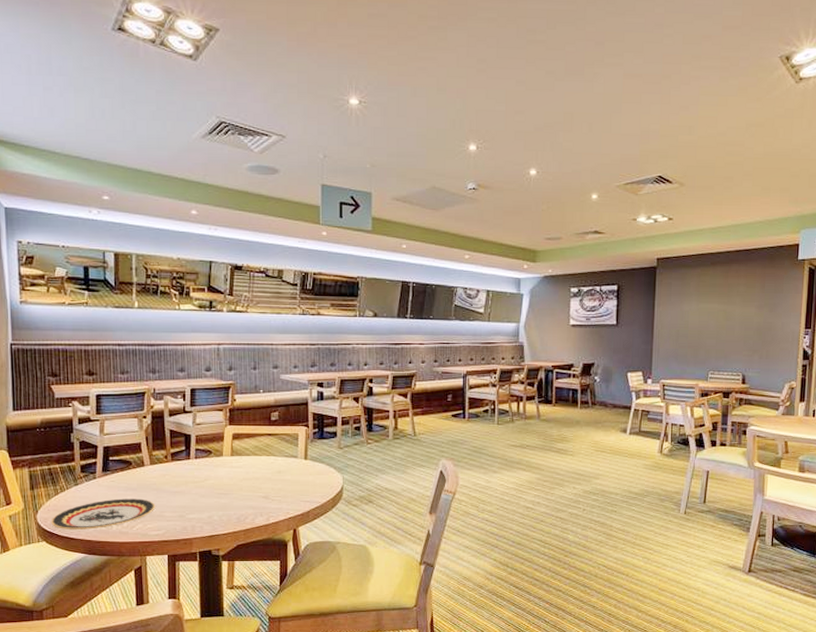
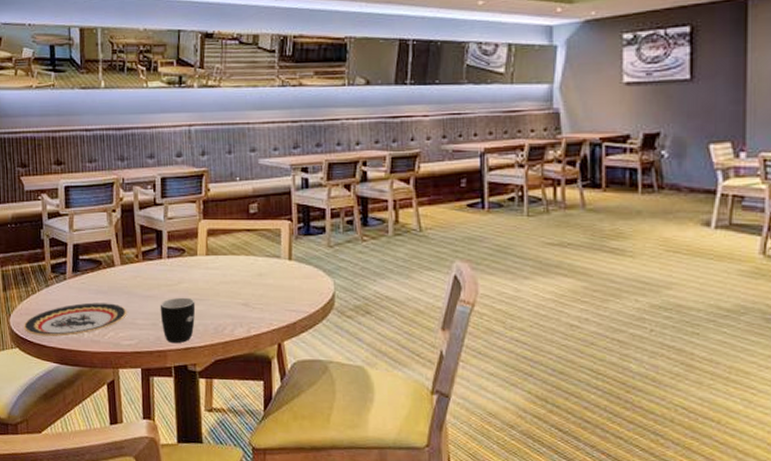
mug: none [187,492,220,532] -> present [160,297,196,344]

